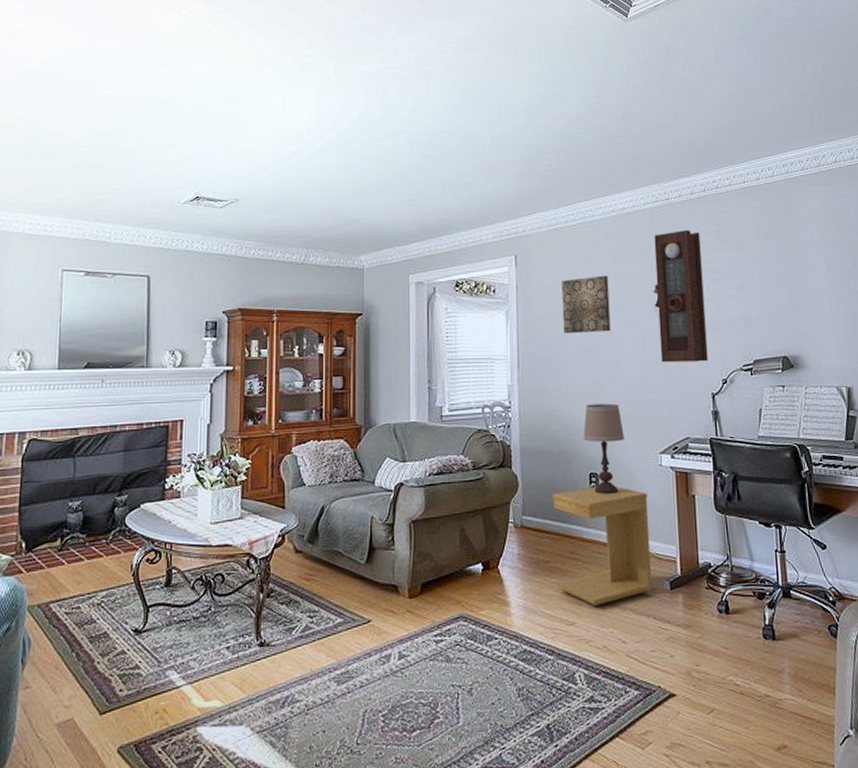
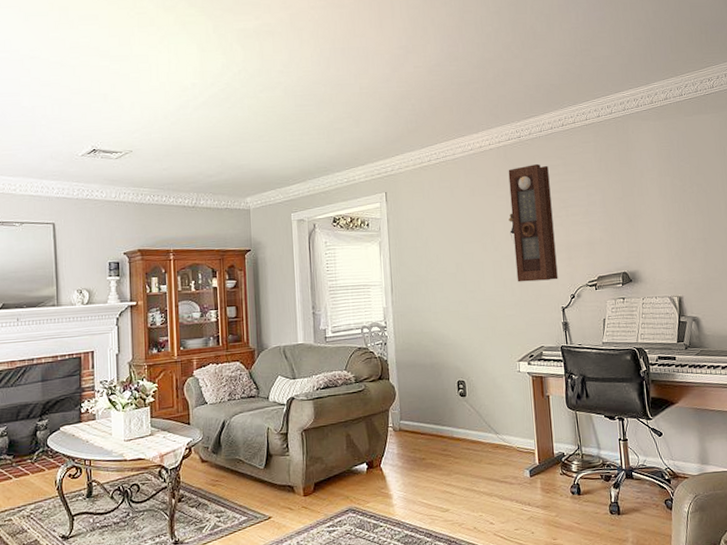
side table: present [552,486,653,606] -> none [426,391,515,494]
wall art: present [561,275,611,334] -> none [427,207,472,261]
table lamp: present [583,403,626,494] -> none [450,319,488,399]

